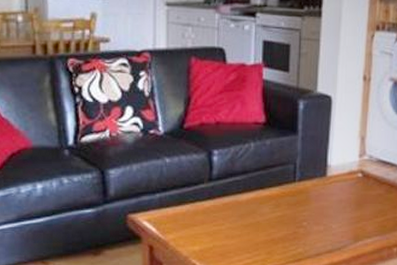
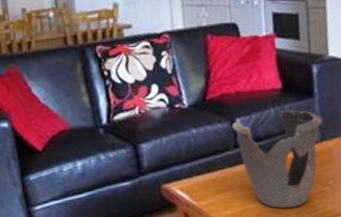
decorative bowl: none [209,145,304,248] -> present [232,109,323,209]

